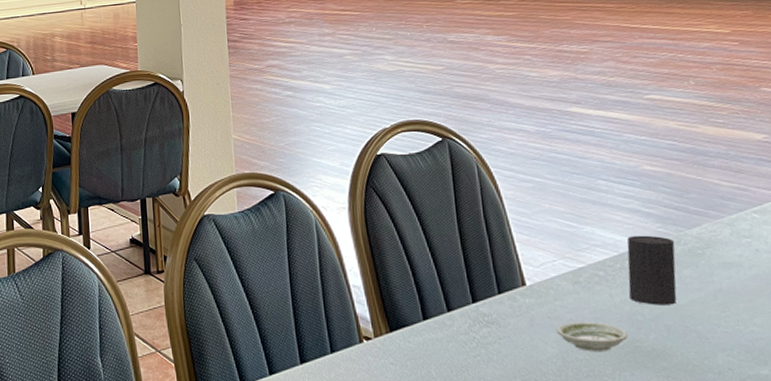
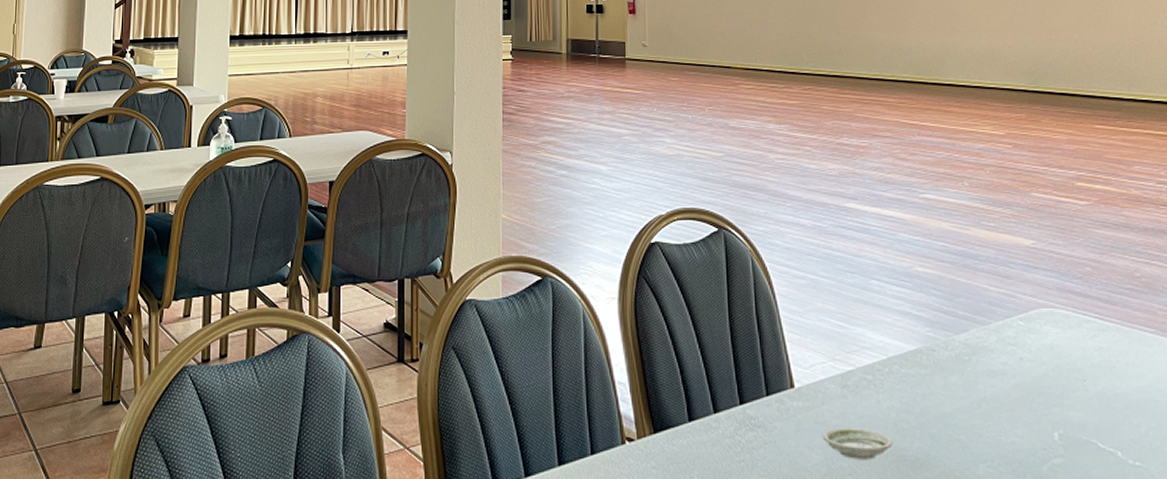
cup: present [627,235,677,305] -> none [895,339,943,413]

